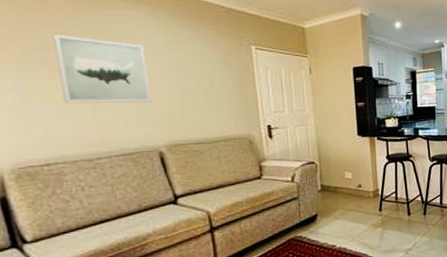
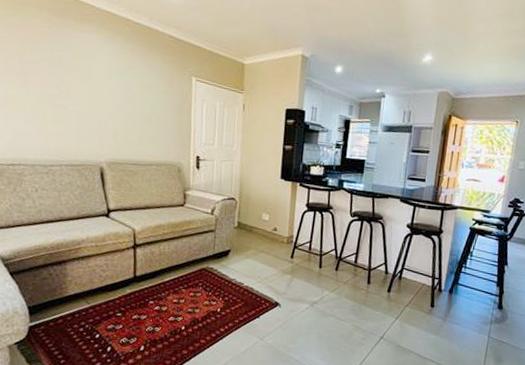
wall art: present [53,33,151,104] -> none [29,49,101,121]

